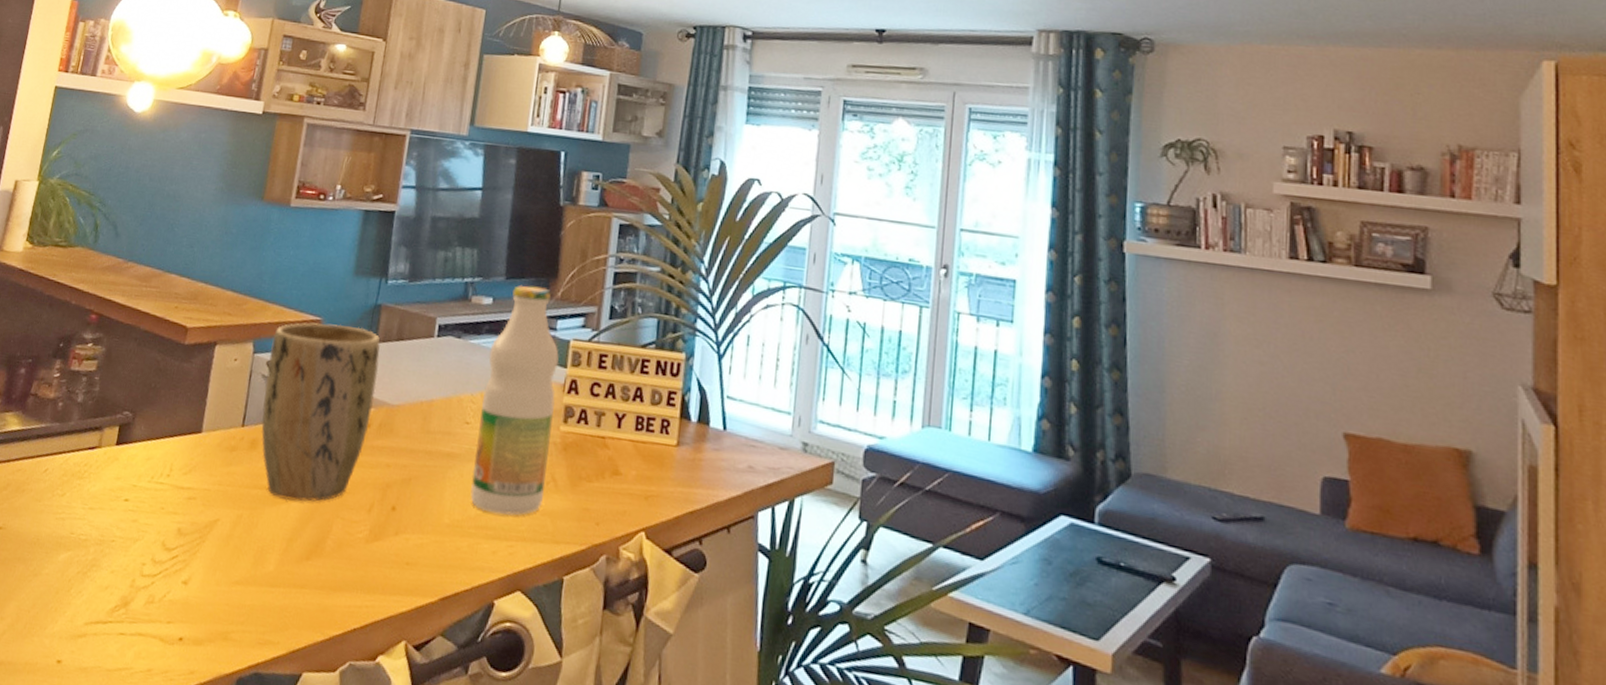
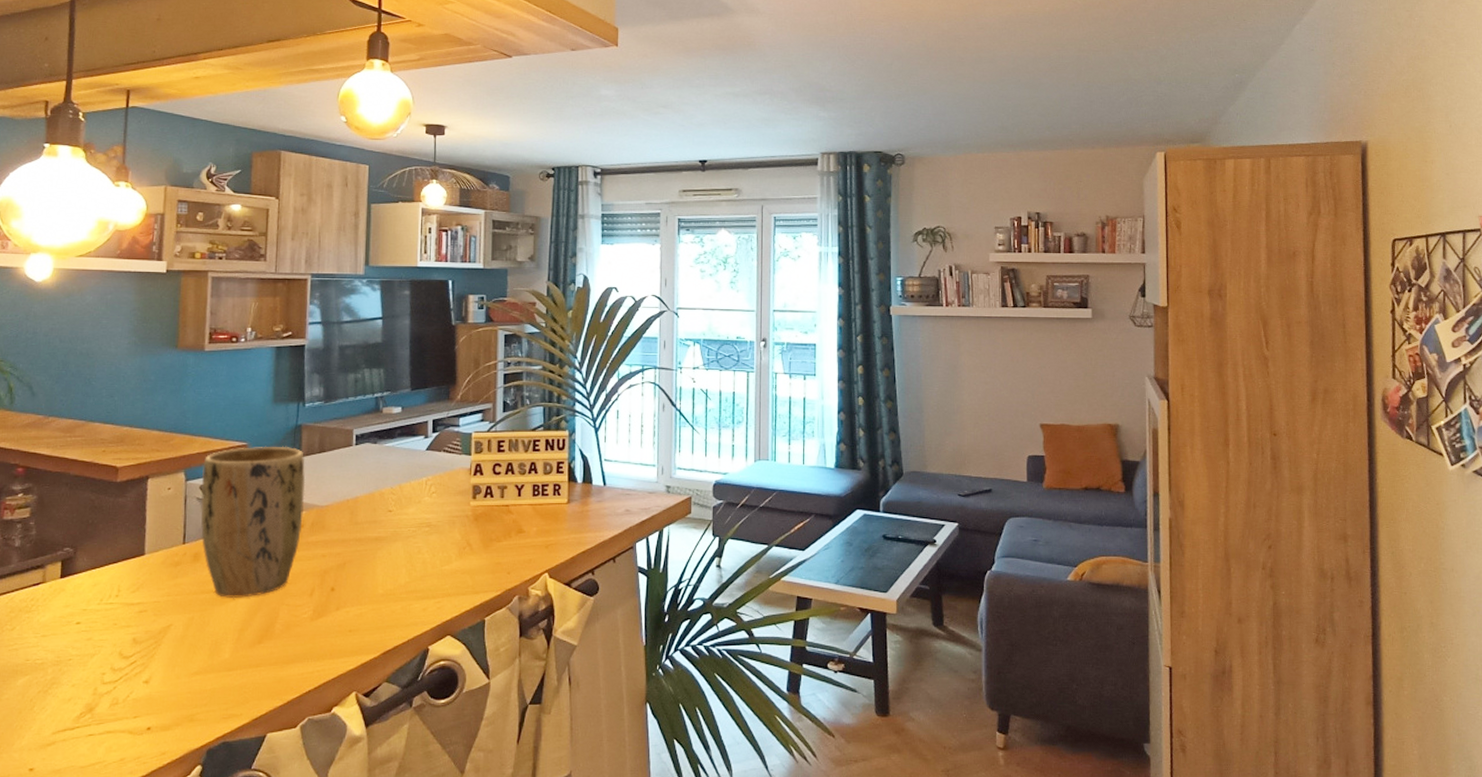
bottle: present [470,284,559,516] -> none [398,393,464,579]

